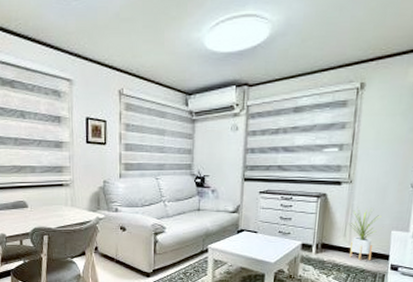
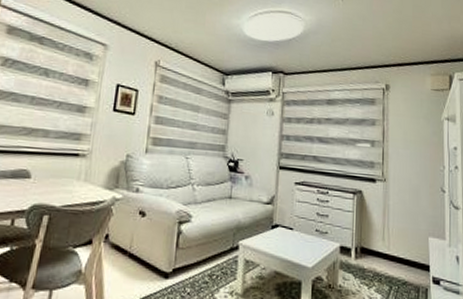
house plant: present [348,209,382,261] -> none [386,210,417,271]

